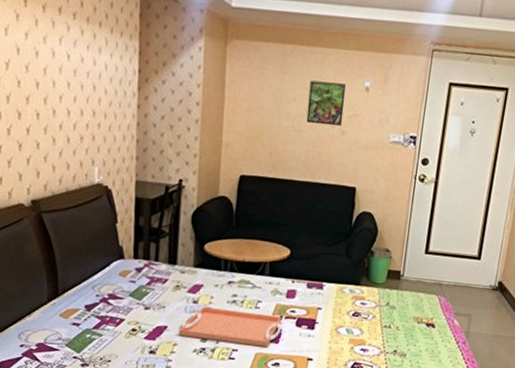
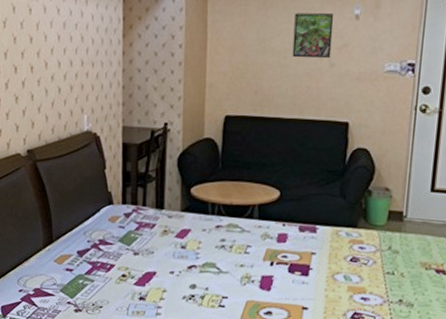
serving tray: present [178,307,282,348] -> none [167,252,274,295]

